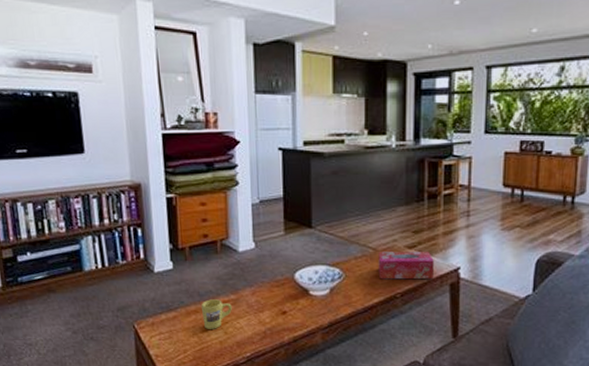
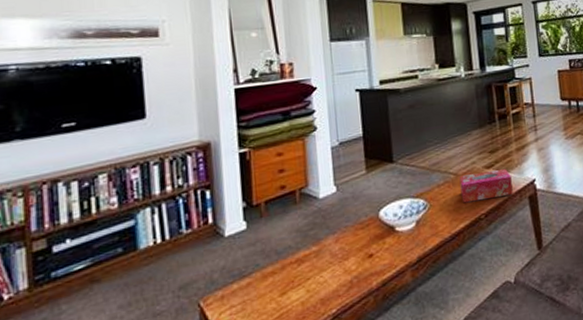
mug: present [200,299,232,329] -> none [278,254,314,291]

